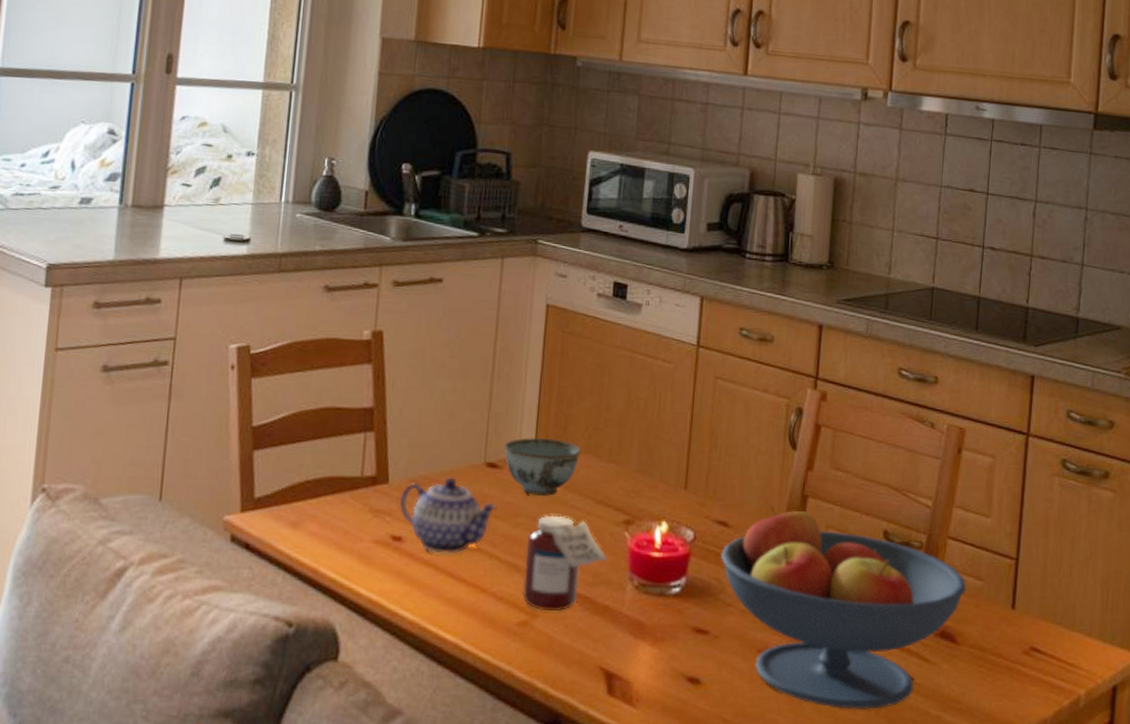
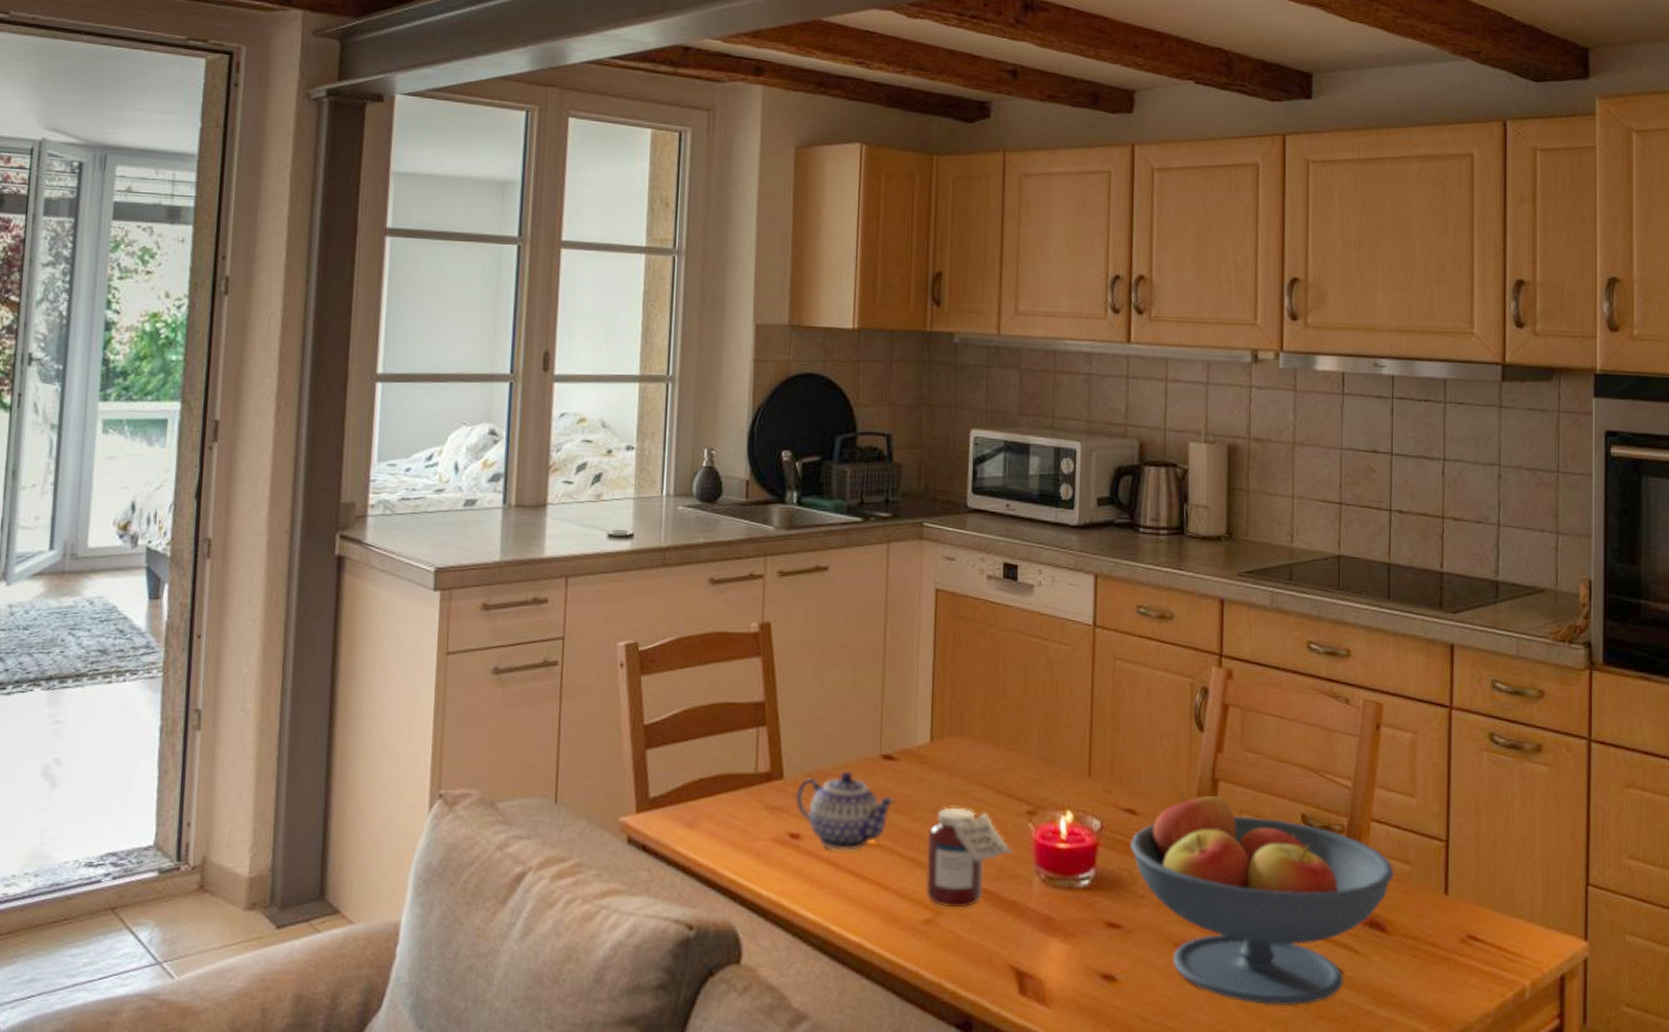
bowl: present [504,438,581,496] -> none [900,728,978,787]

